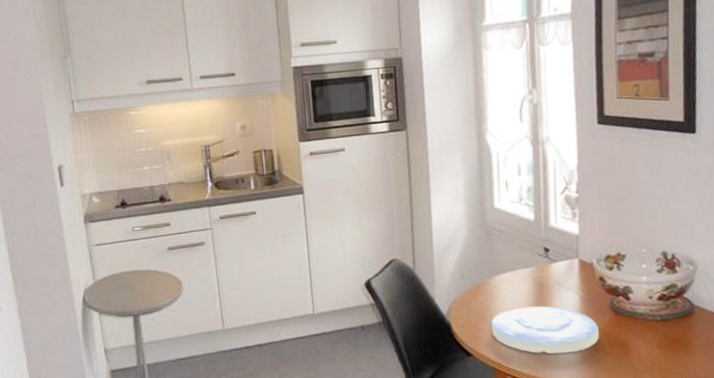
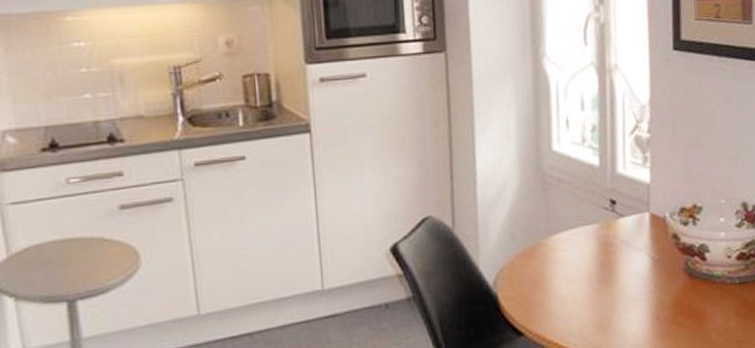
plate: present [491,306,600,354] -> none [546,270,672,329]

